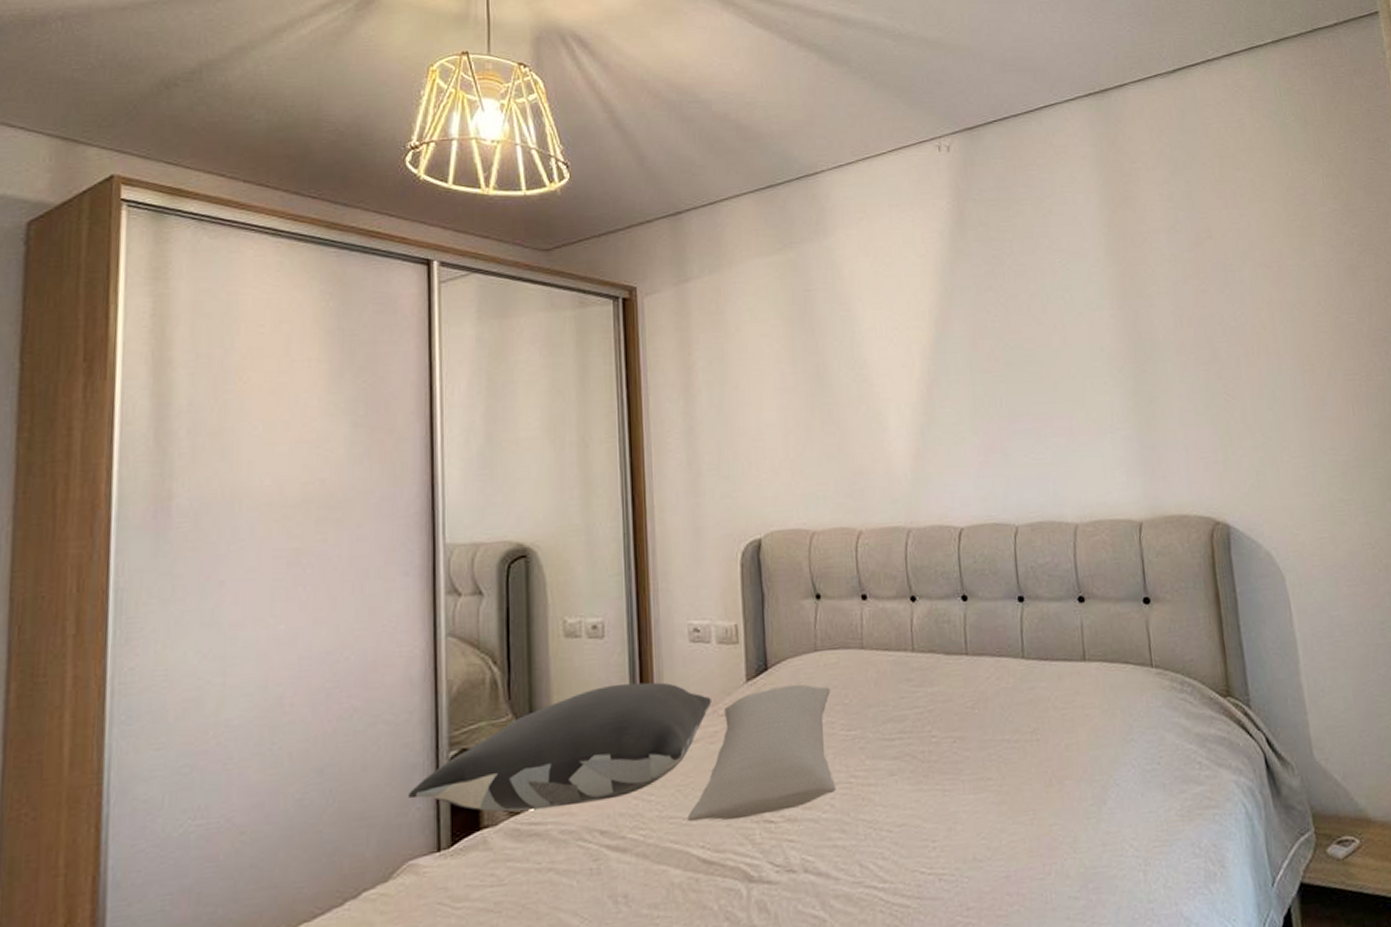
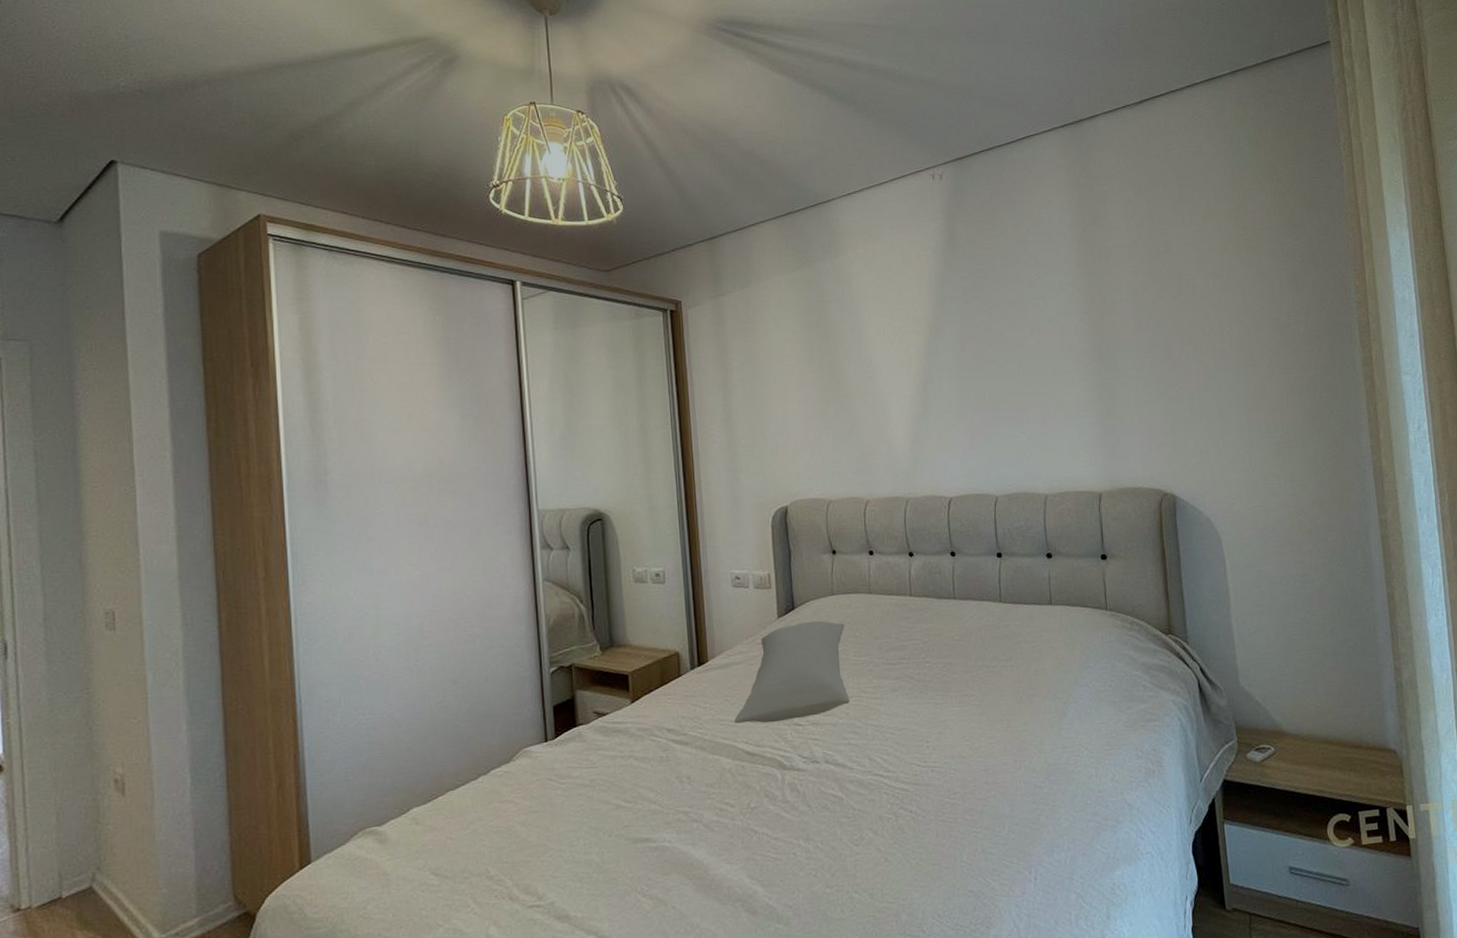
pillow: present [407,682,712,813] -> none [520,617,751,714]

